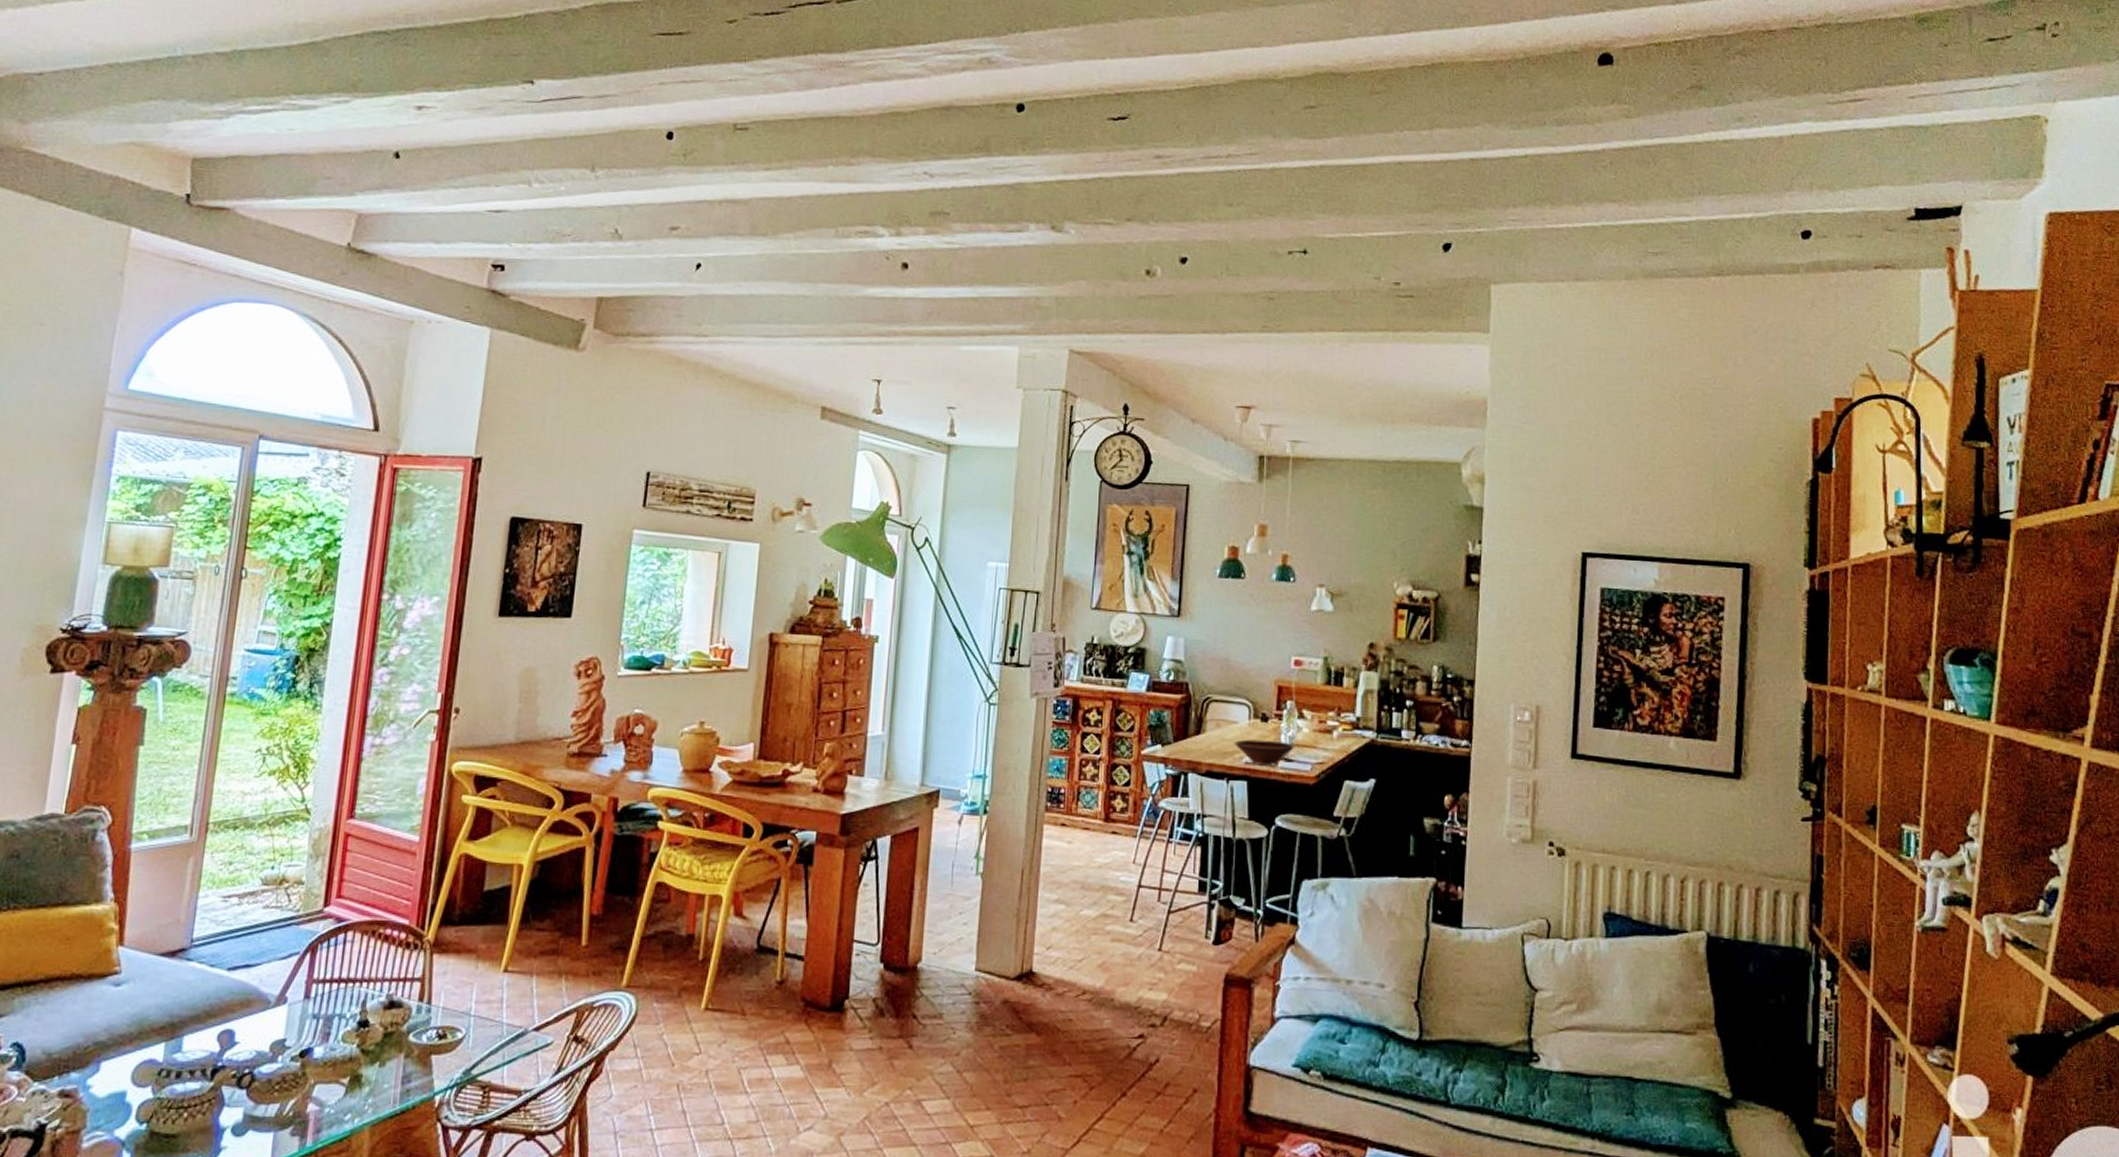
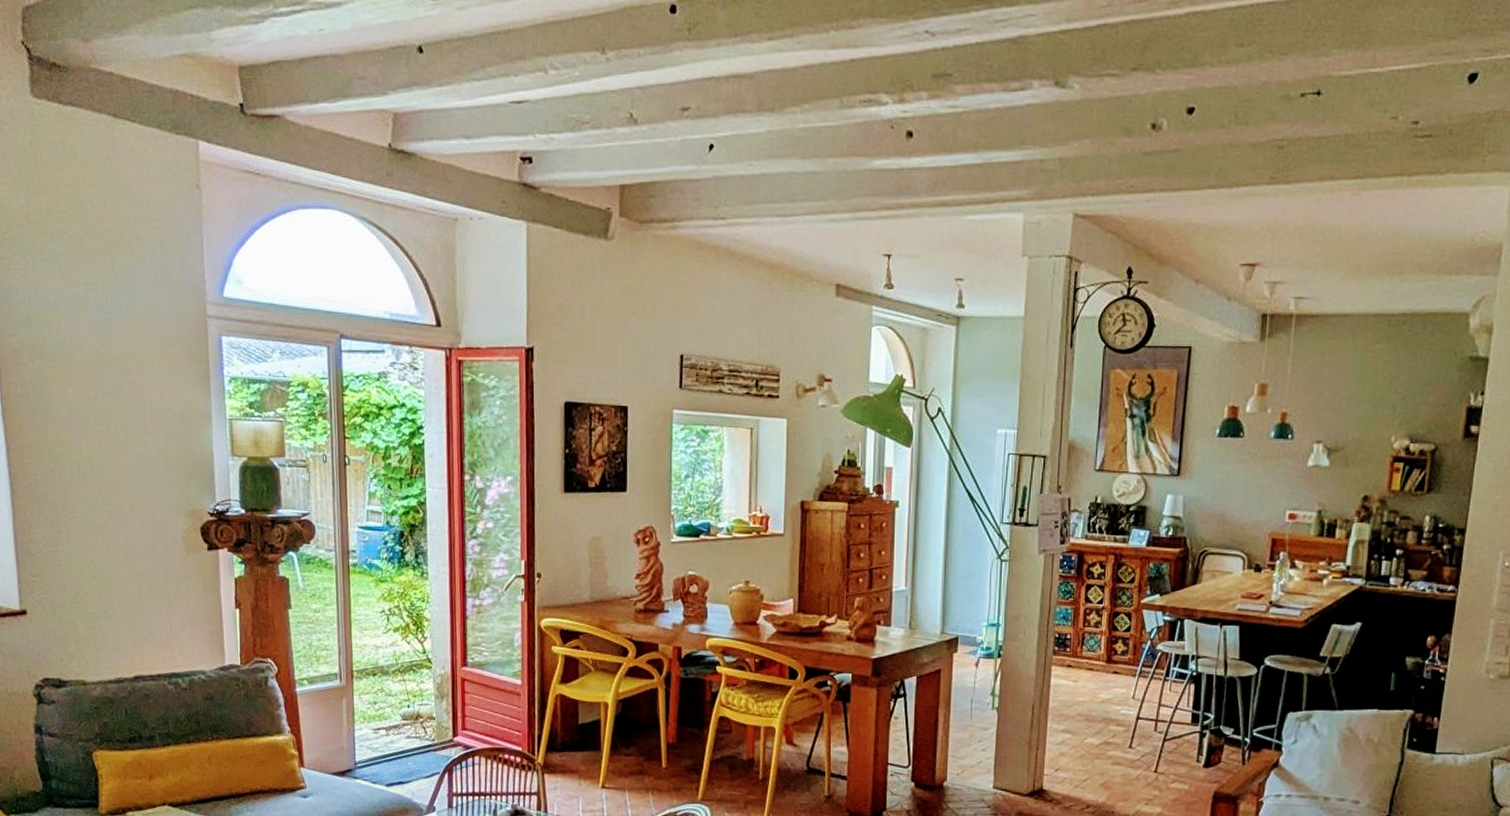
ceramic bowl: present [1234,739,1296,765] -> none [1228,588,1287,611]

